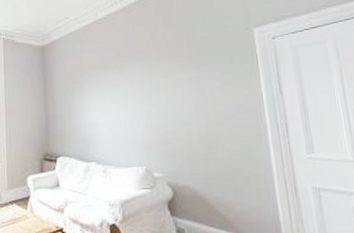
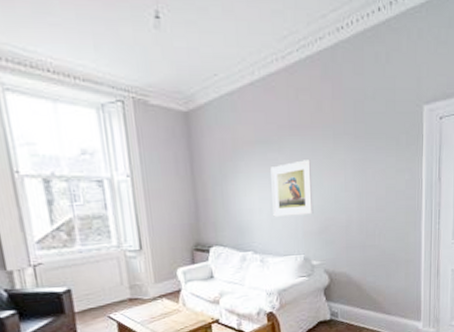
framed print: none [112,79,153,130] -> present [271,160,314,217]

